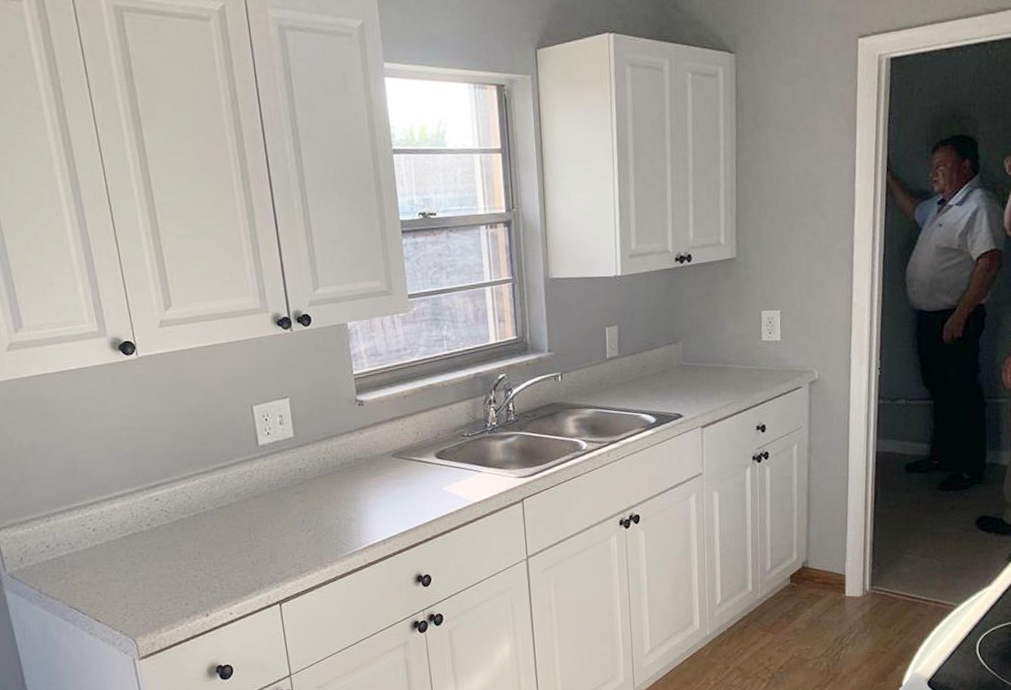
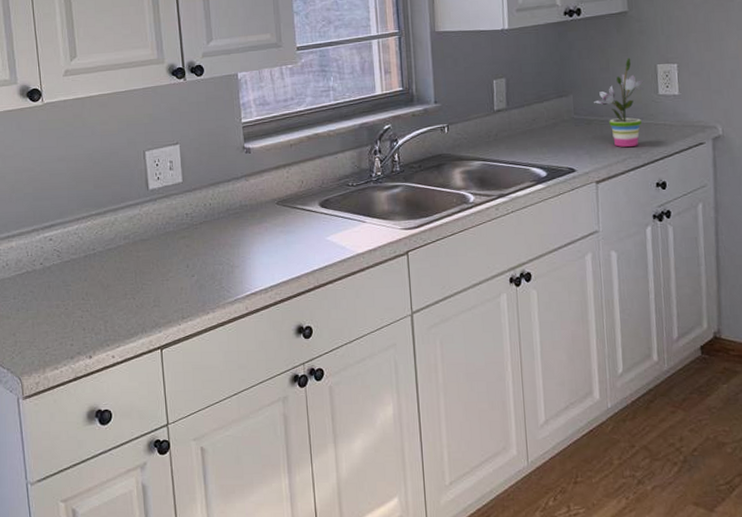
potted plant: none [701,304,749,393] -> present [594,58,644,148]

